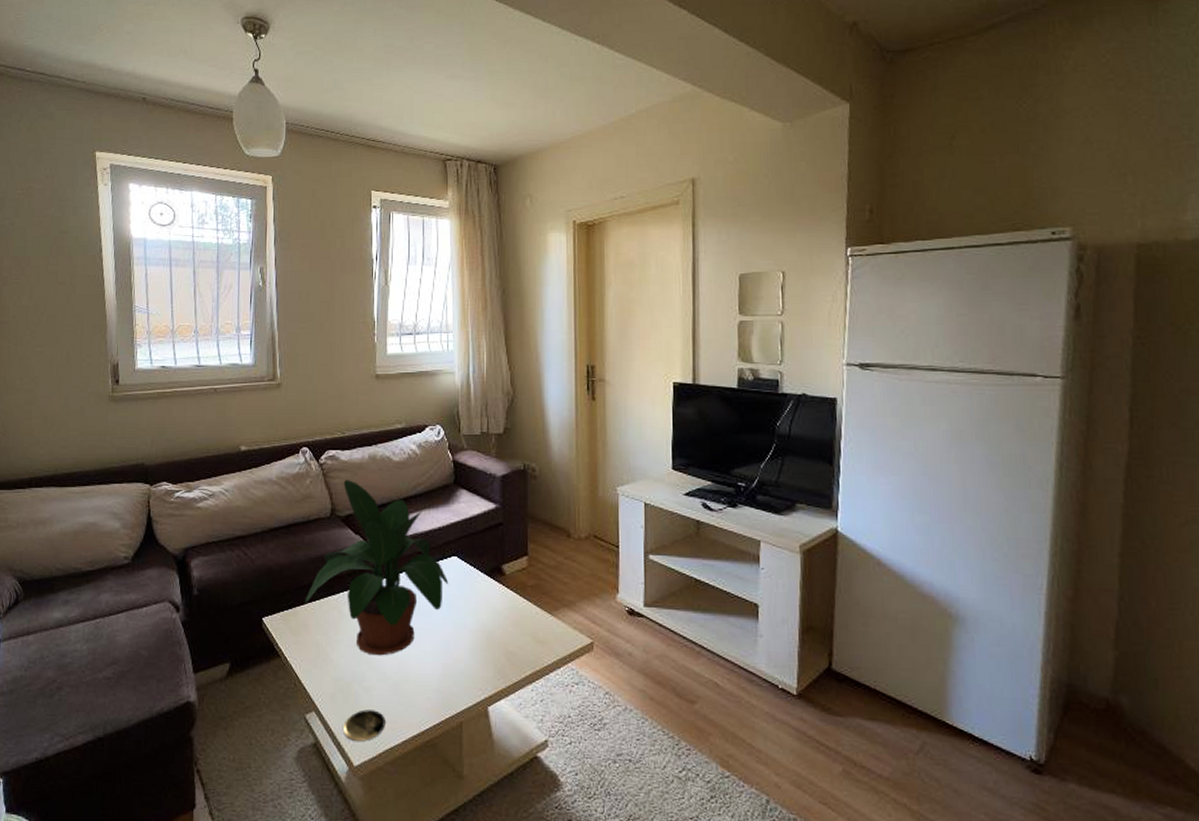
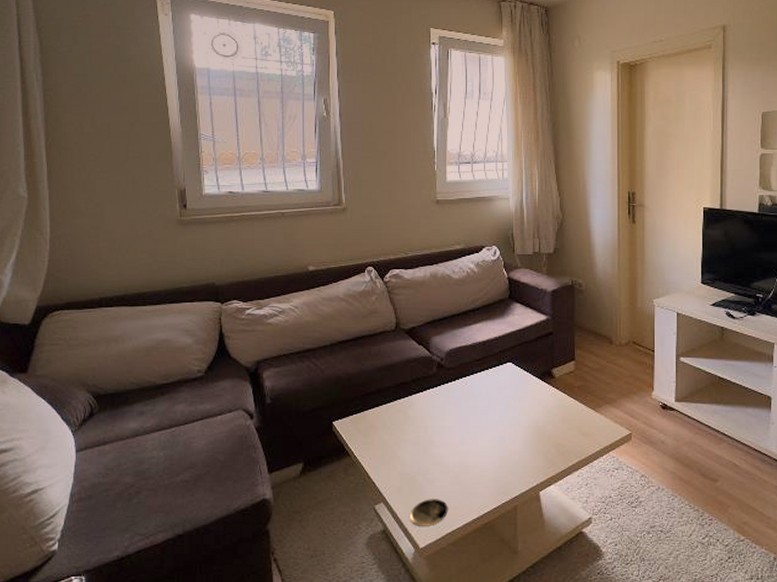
potted plant: present [304,480,449,656] -> none [372,296,505,452]

